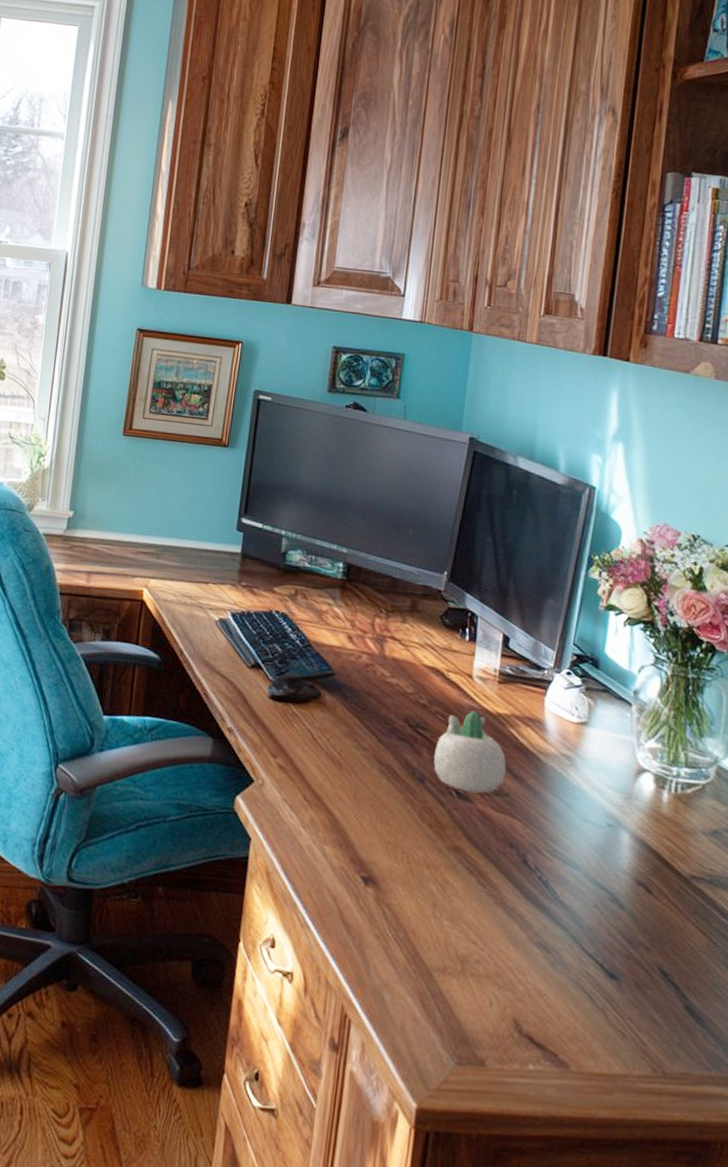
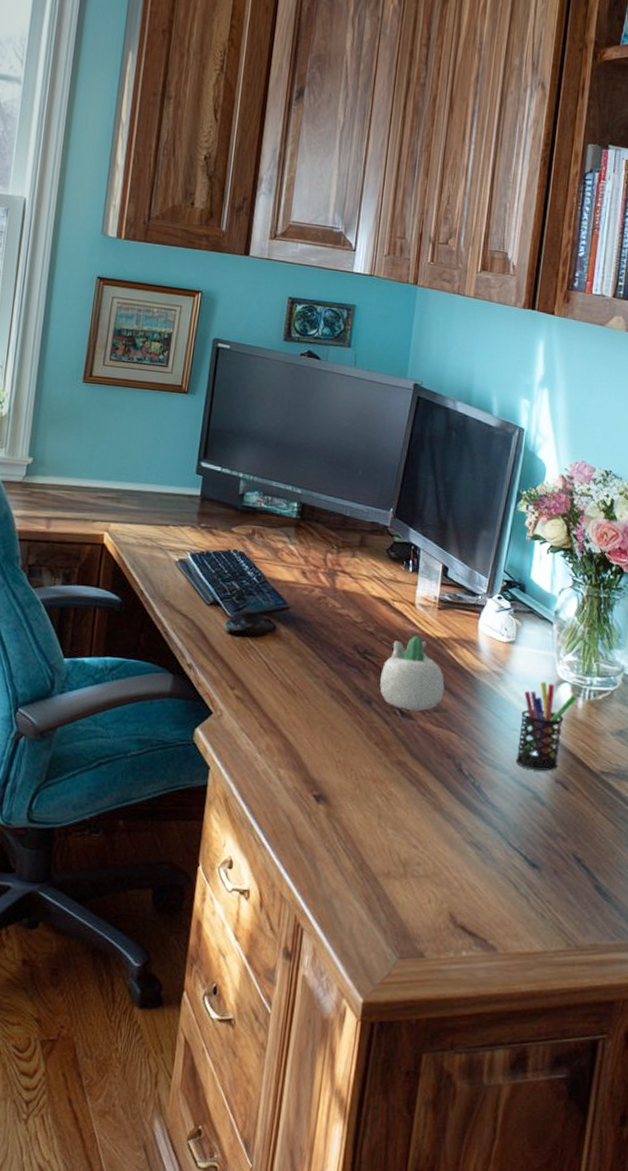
pen holder: none [589,769,662,871] -> present [515,682,577,771]

